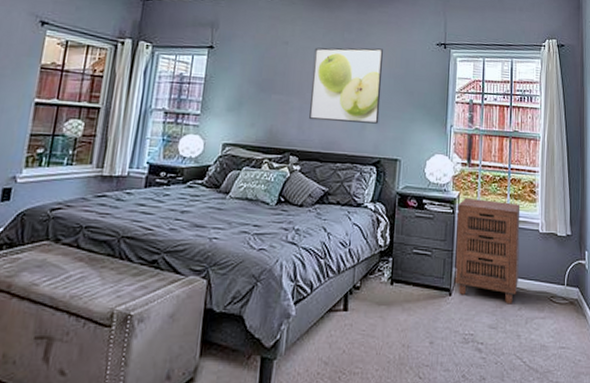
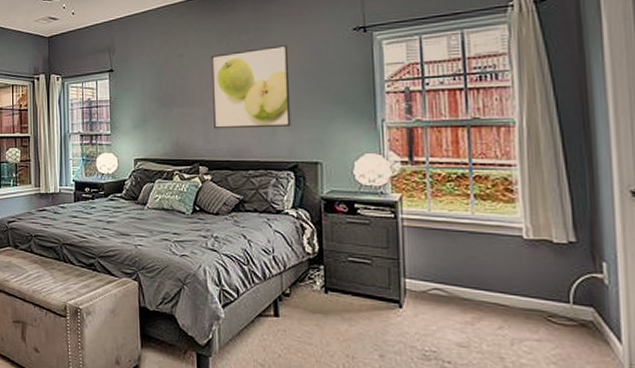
cabinet: present [455,197,521,304] -> none [401,200,496,322]

